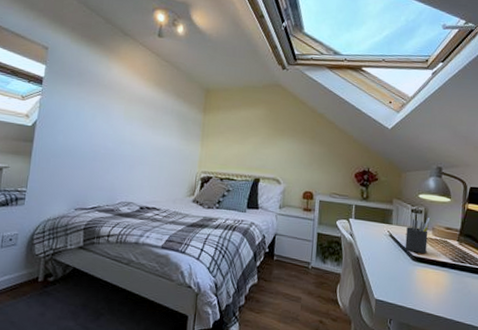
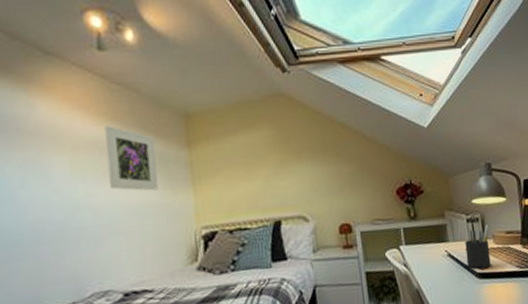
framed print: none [147,89,182,140] -> present [105,125,159,191]

